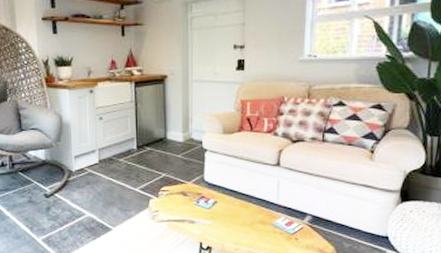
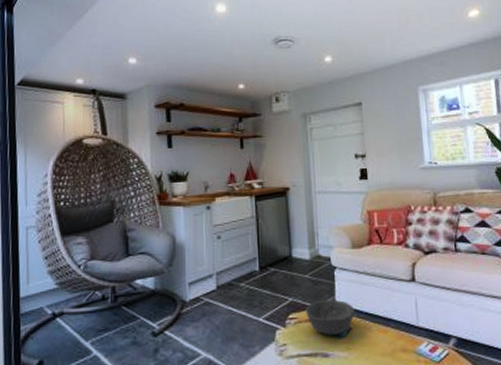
bowl: none [176,177,221,206] -> present [305,299,355,336]

